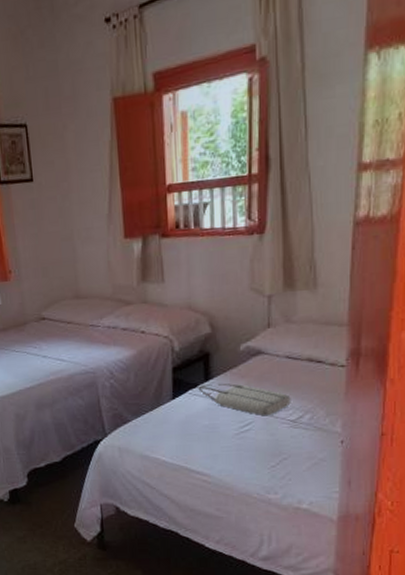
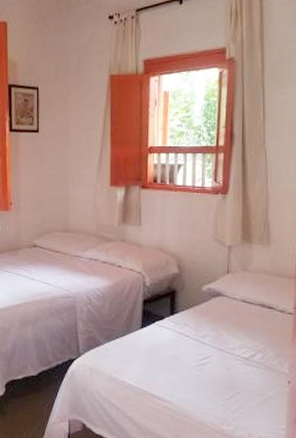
tote bag: present [198,383,291,416] -> none [164,317,245,352]

